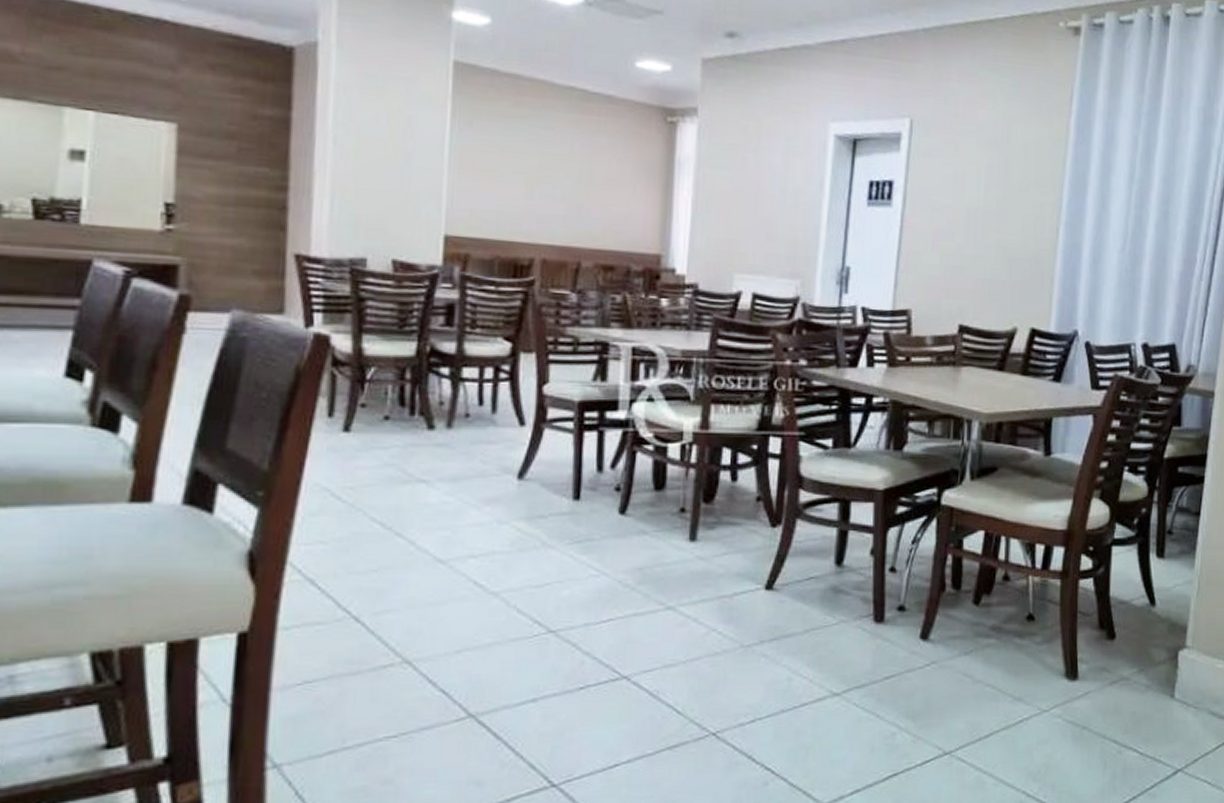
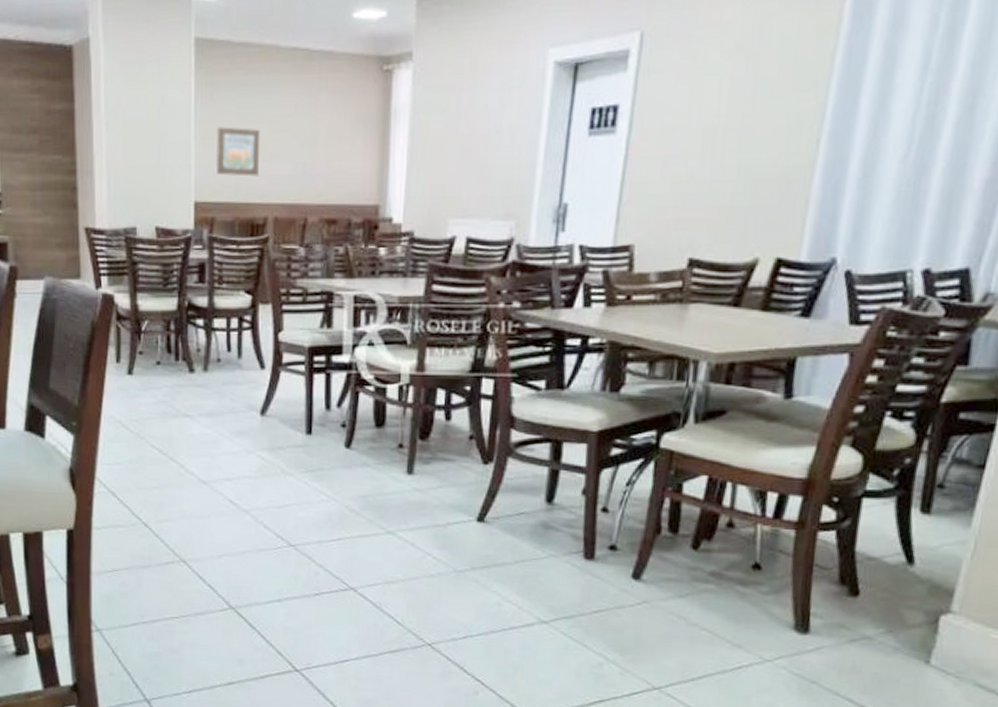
wall art: none [473,157,529,214] -> present [215,127,261,177]

